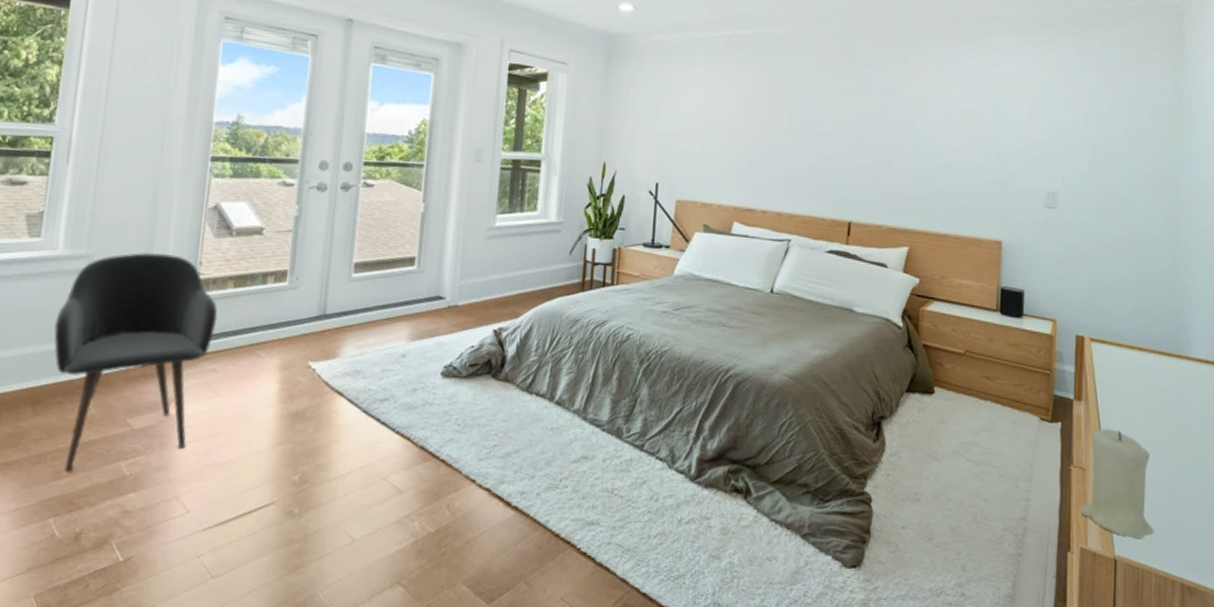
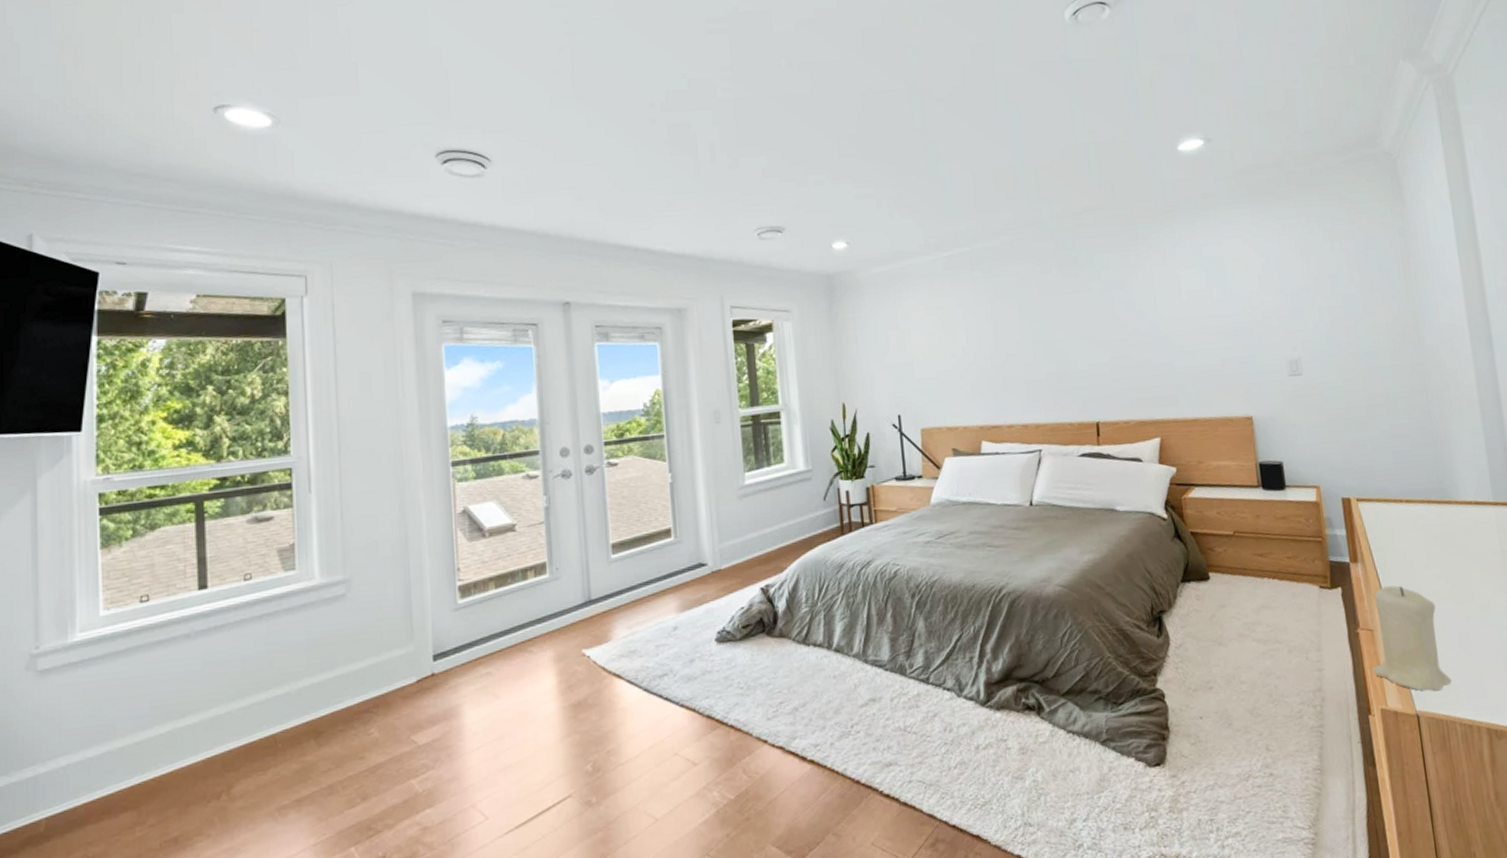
armchair: present [53,252,218,472] -> none [322,565,485,799]

